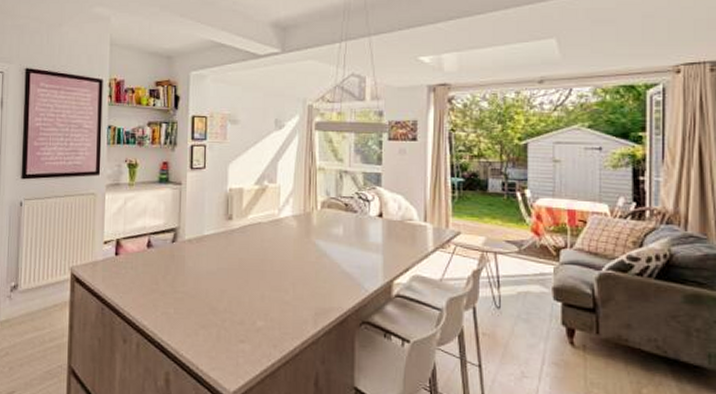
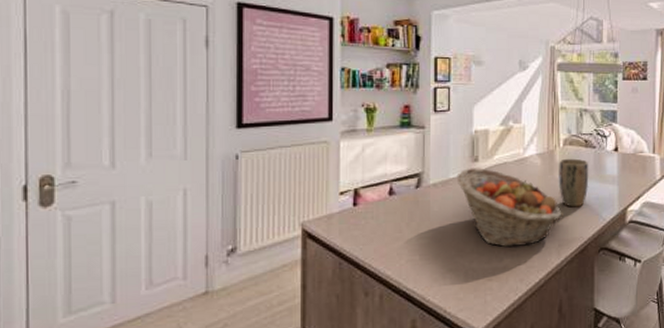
fruit basket: none [211,226,319,311] -> present [456,168,562,248]
plant pot: none [316,222,350,275] -> present [559,158,589,207]

